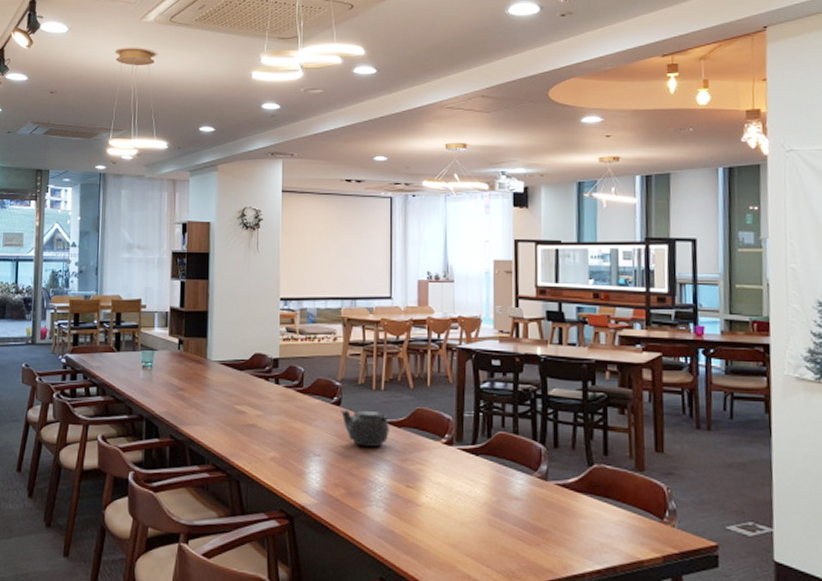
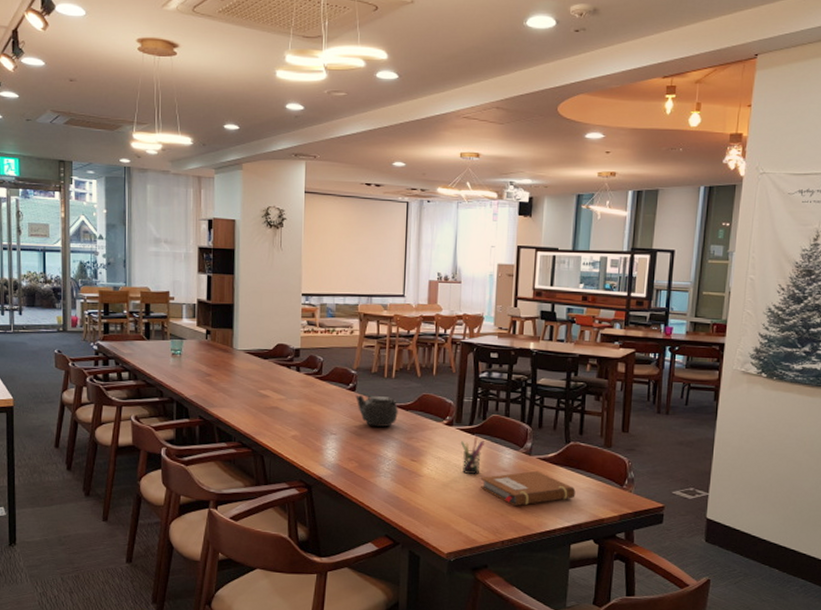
pen holder: none [462,458,491,505] -> present [460,436,484,475]
notebook: none [488,499,606,544] -> present [480,470,576,507]

